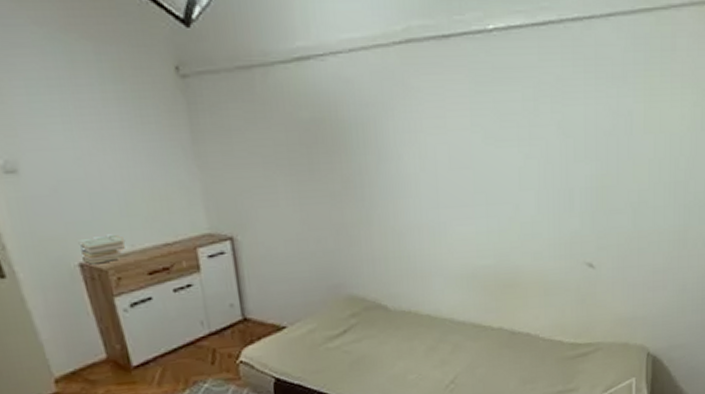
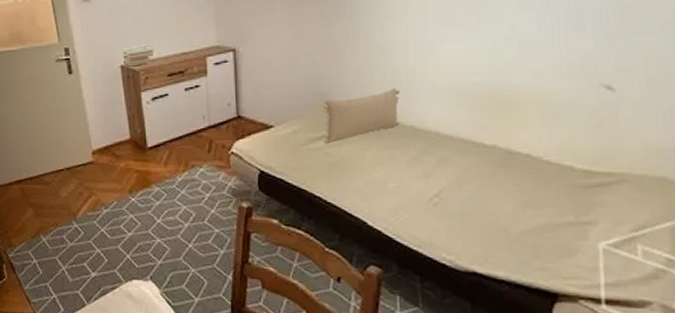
pillow: none [339,275,416,342] -> present [323,88,401,144]

